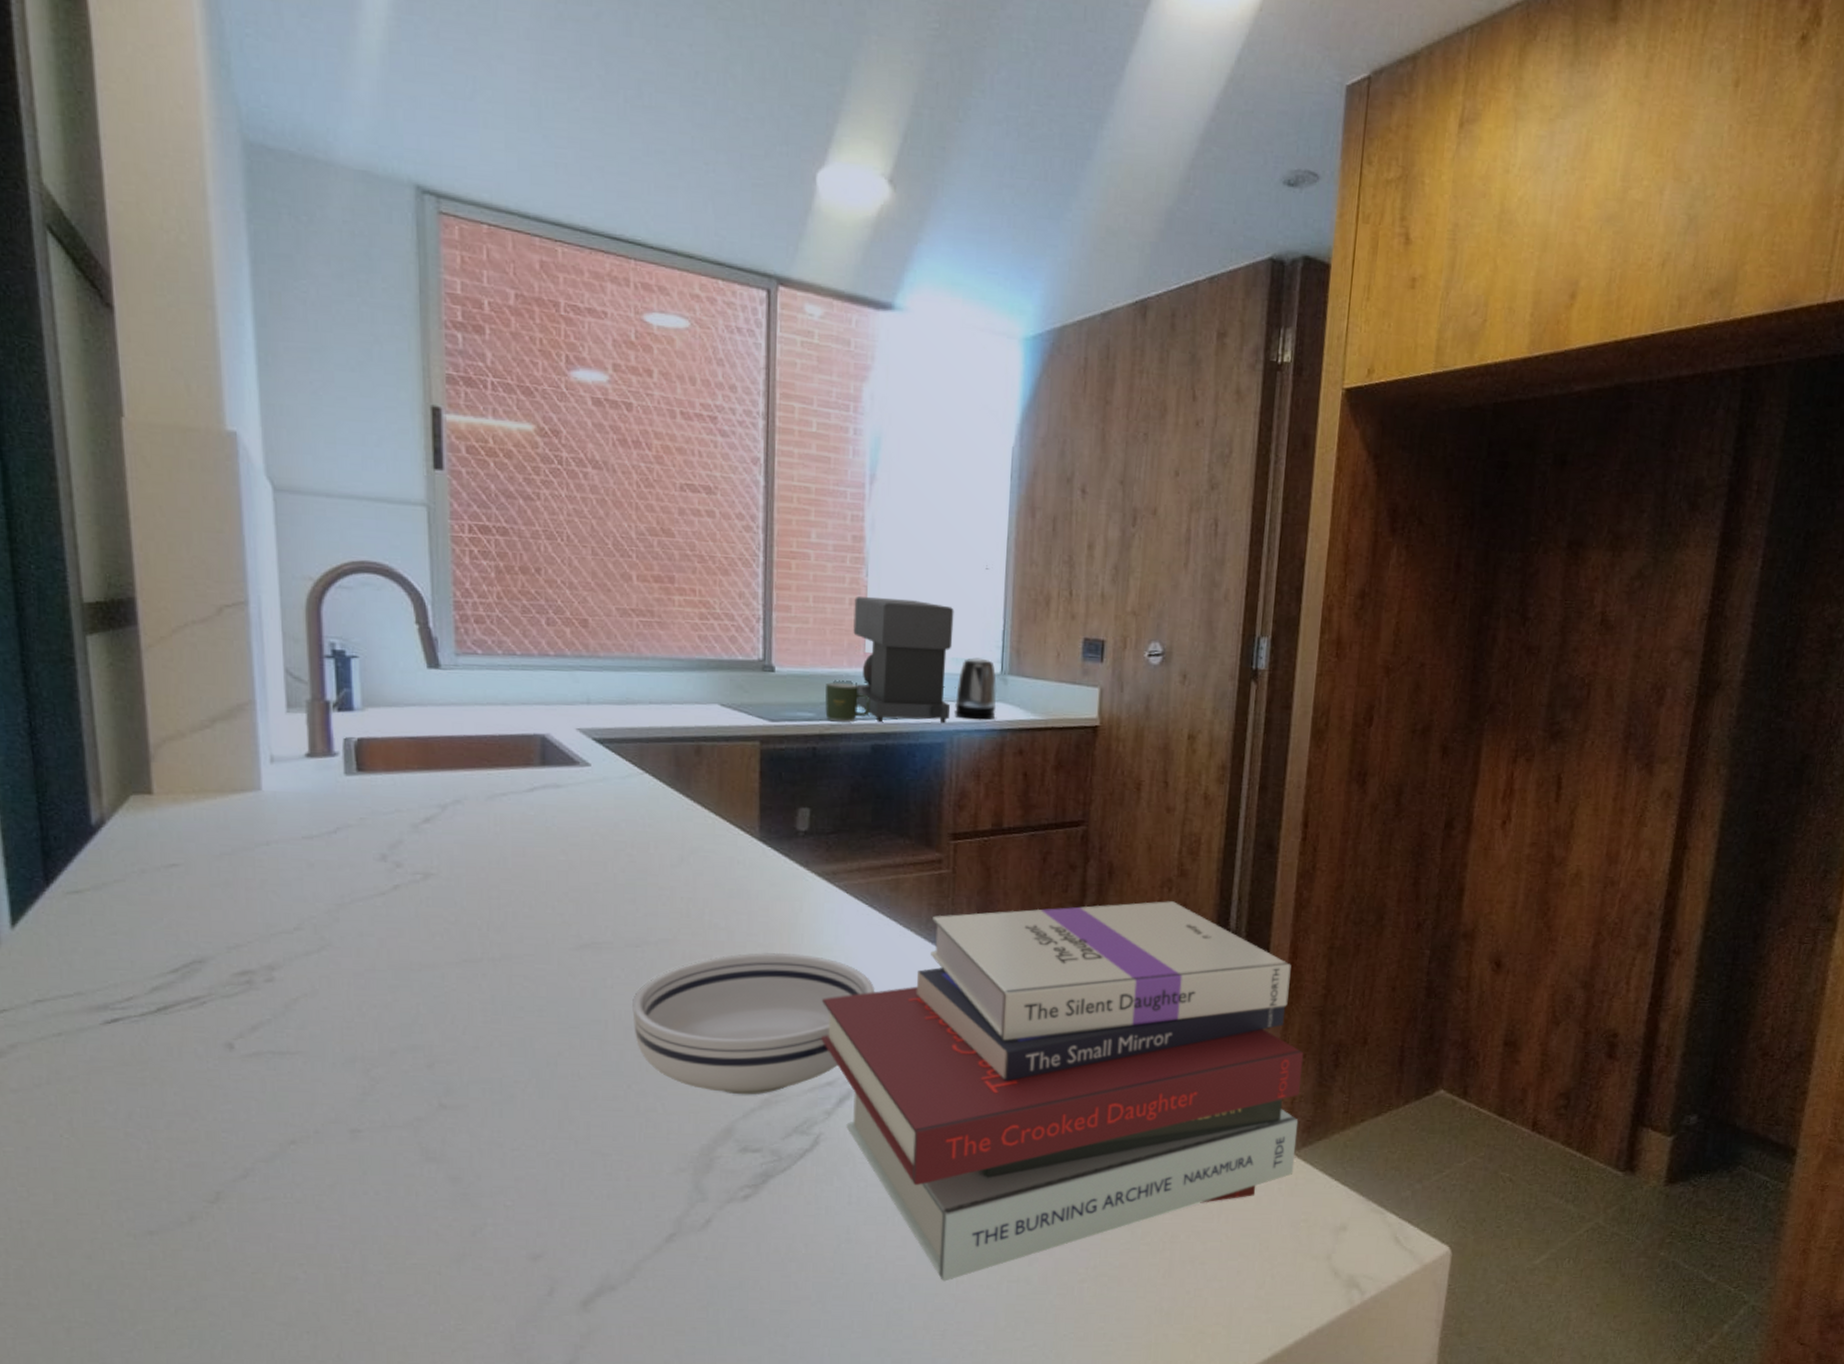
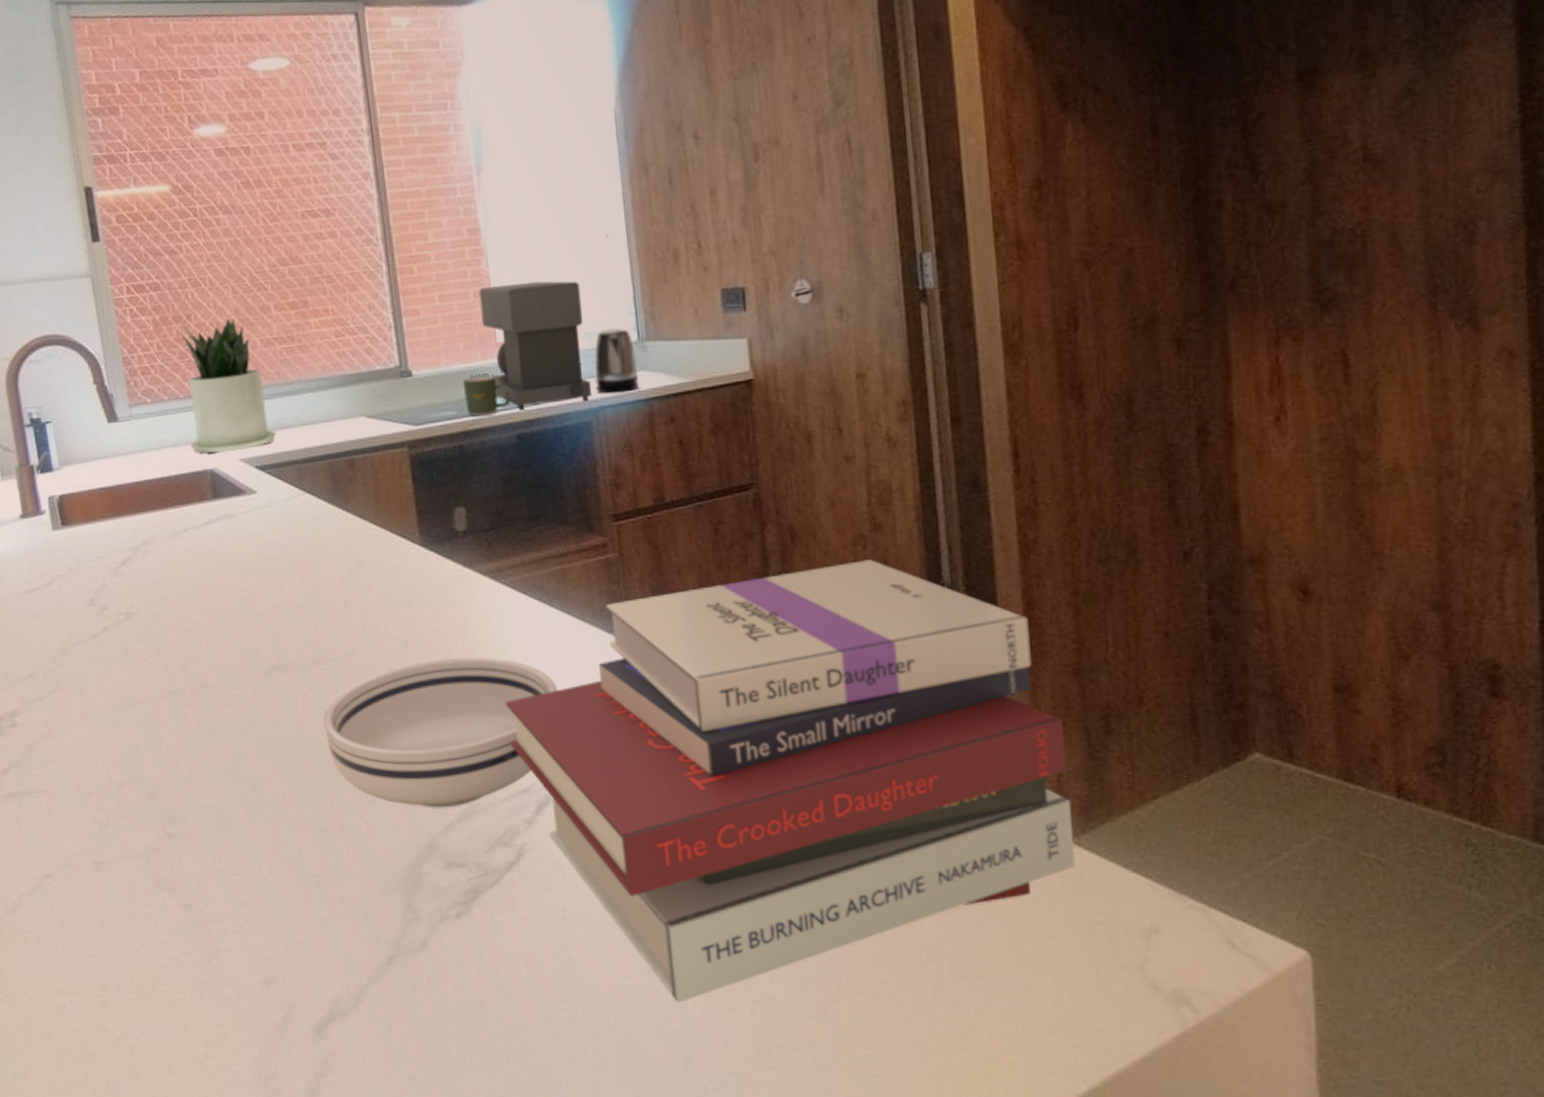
planter: none [522,577,622,720] -> present [179,318,277,454]

